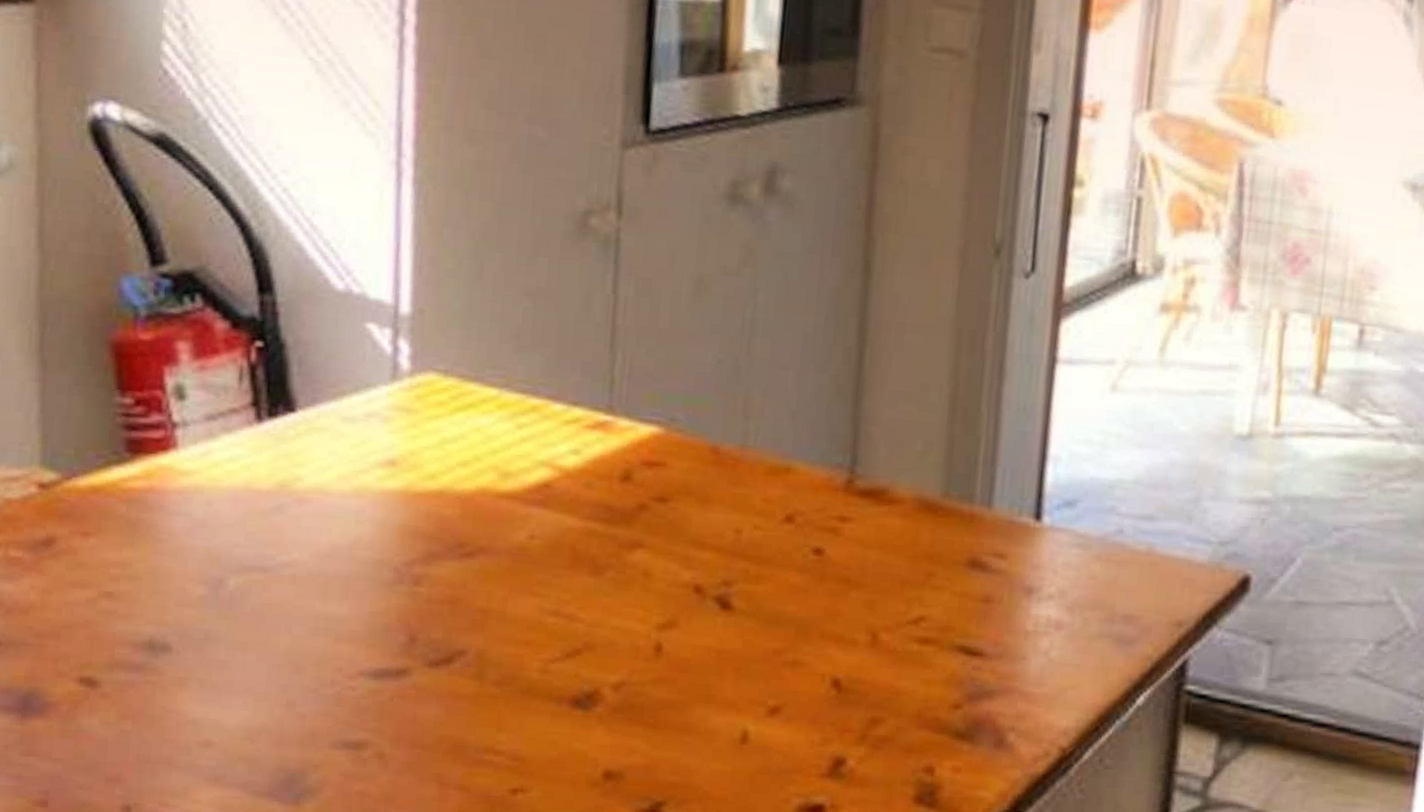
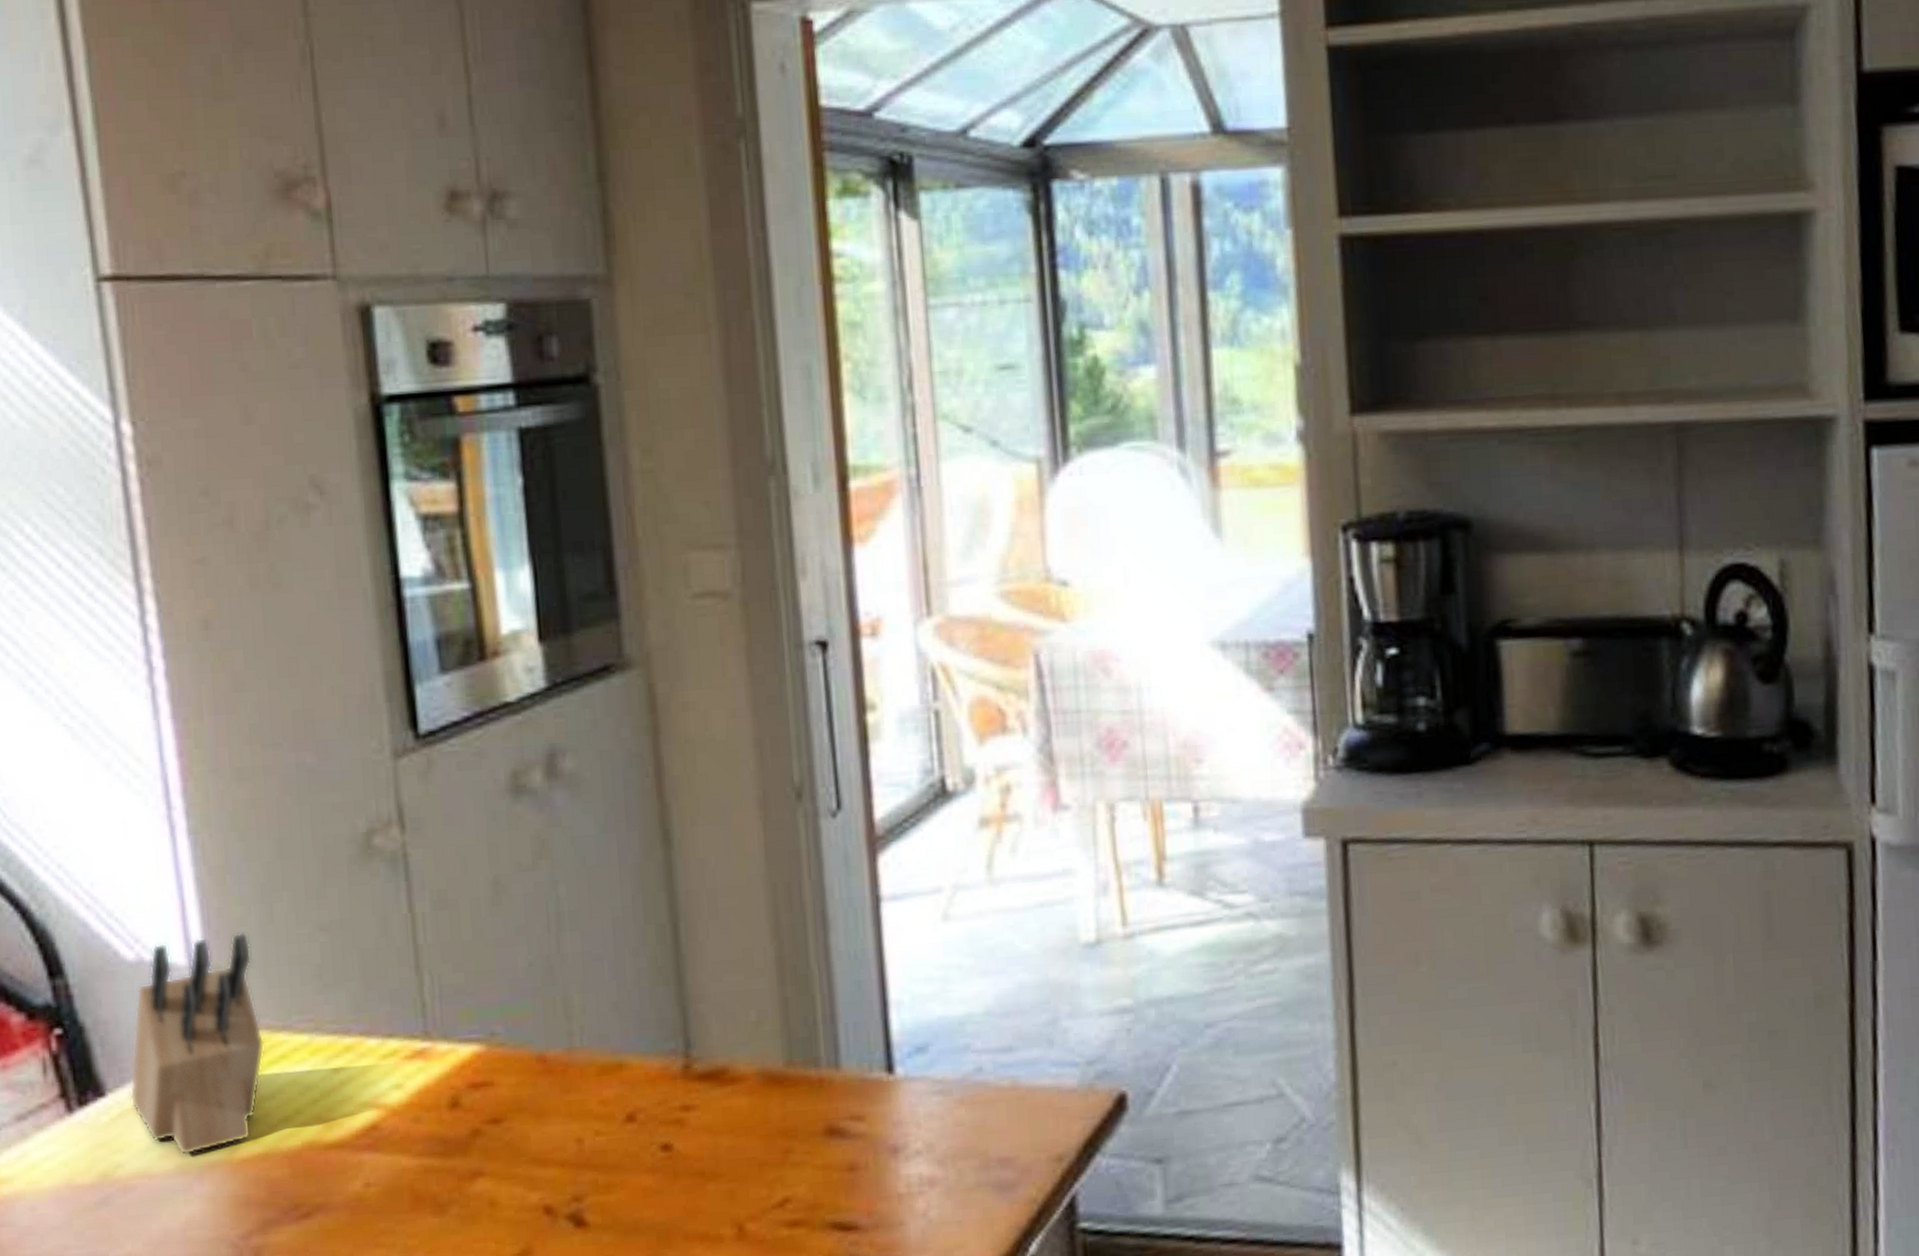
knife block: none [318,279,457,481] -> present [129,932,265,1155]

